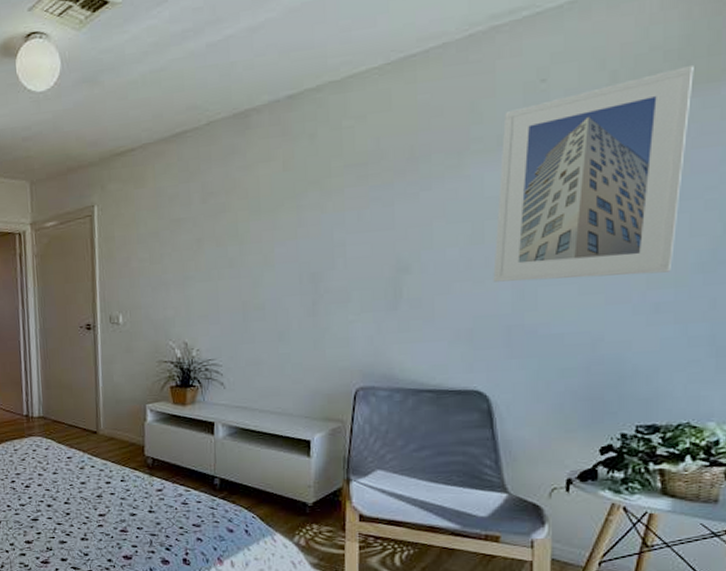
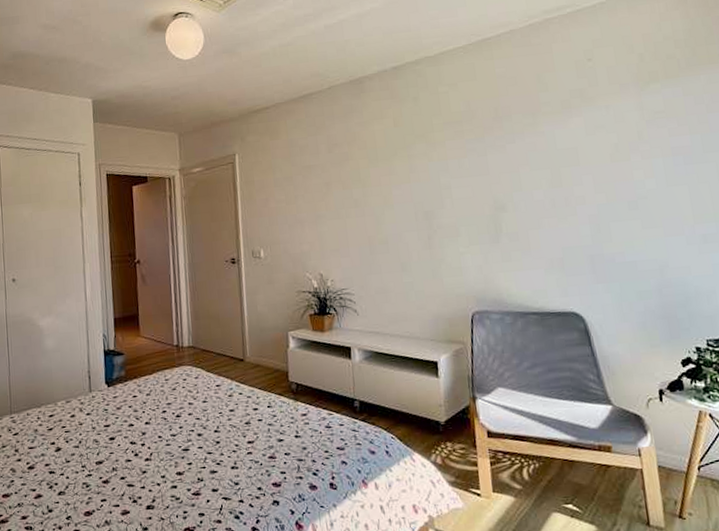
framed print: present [493,64,694,282] -> none [564,50,710,219]

